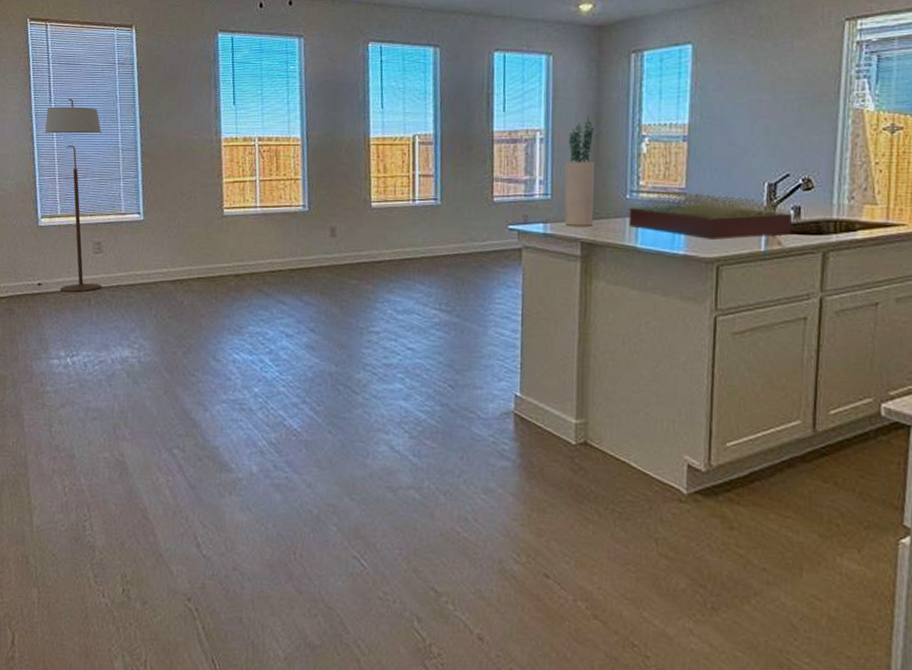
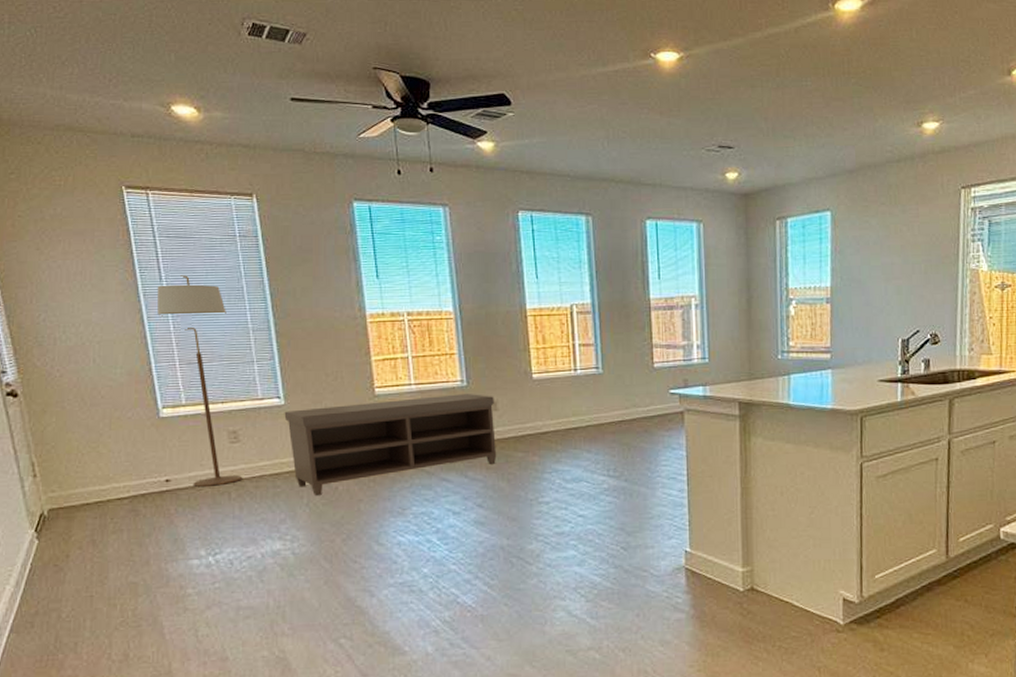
tv stand: none [142,218,333,308] -> present [284,394,496,495]
vase: present [565,115,595,226] -> none [721,281,749,387]
dish rack: present [628,192,794,240] -> none [780,351,925,393]

